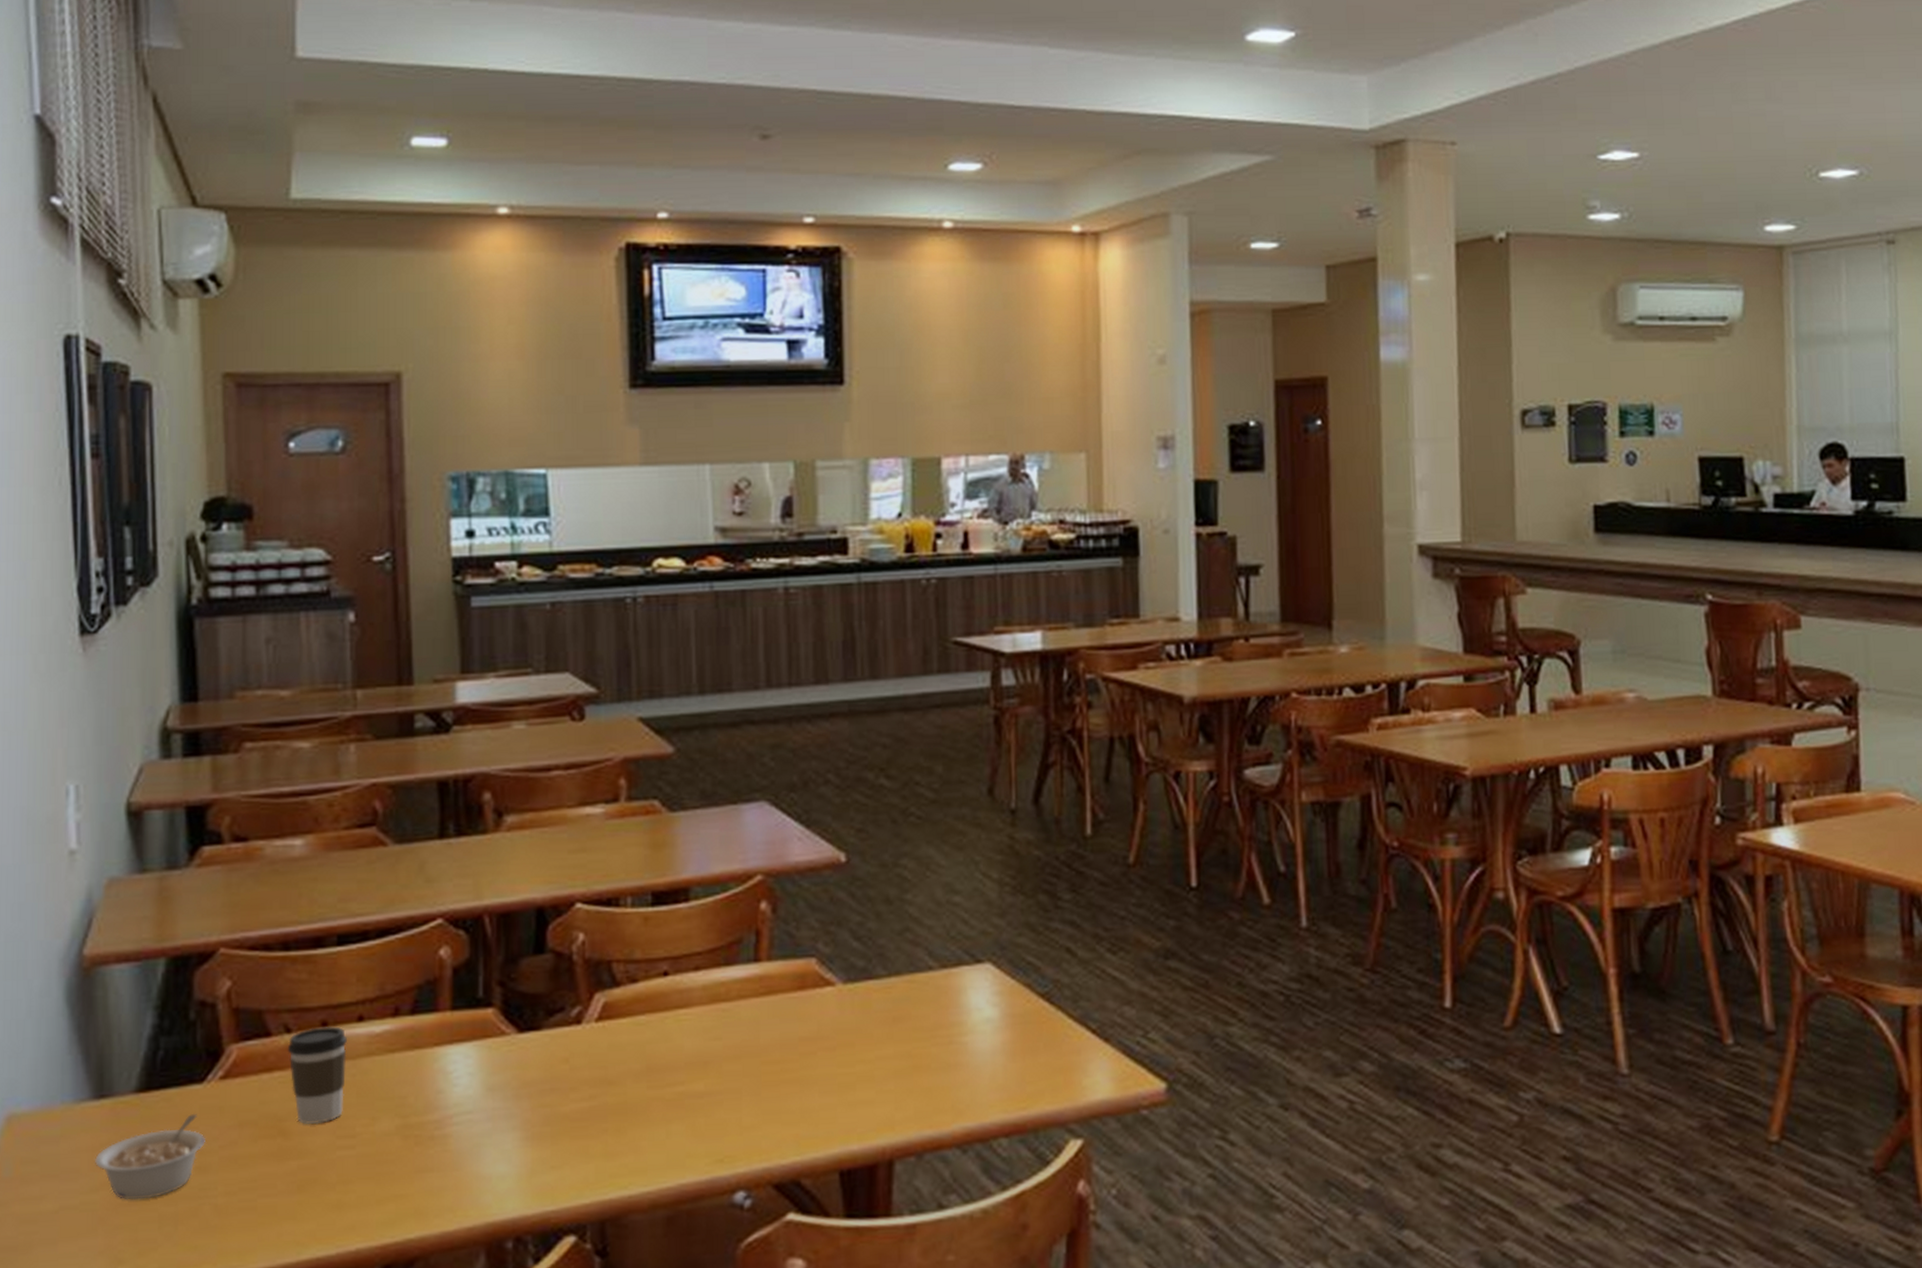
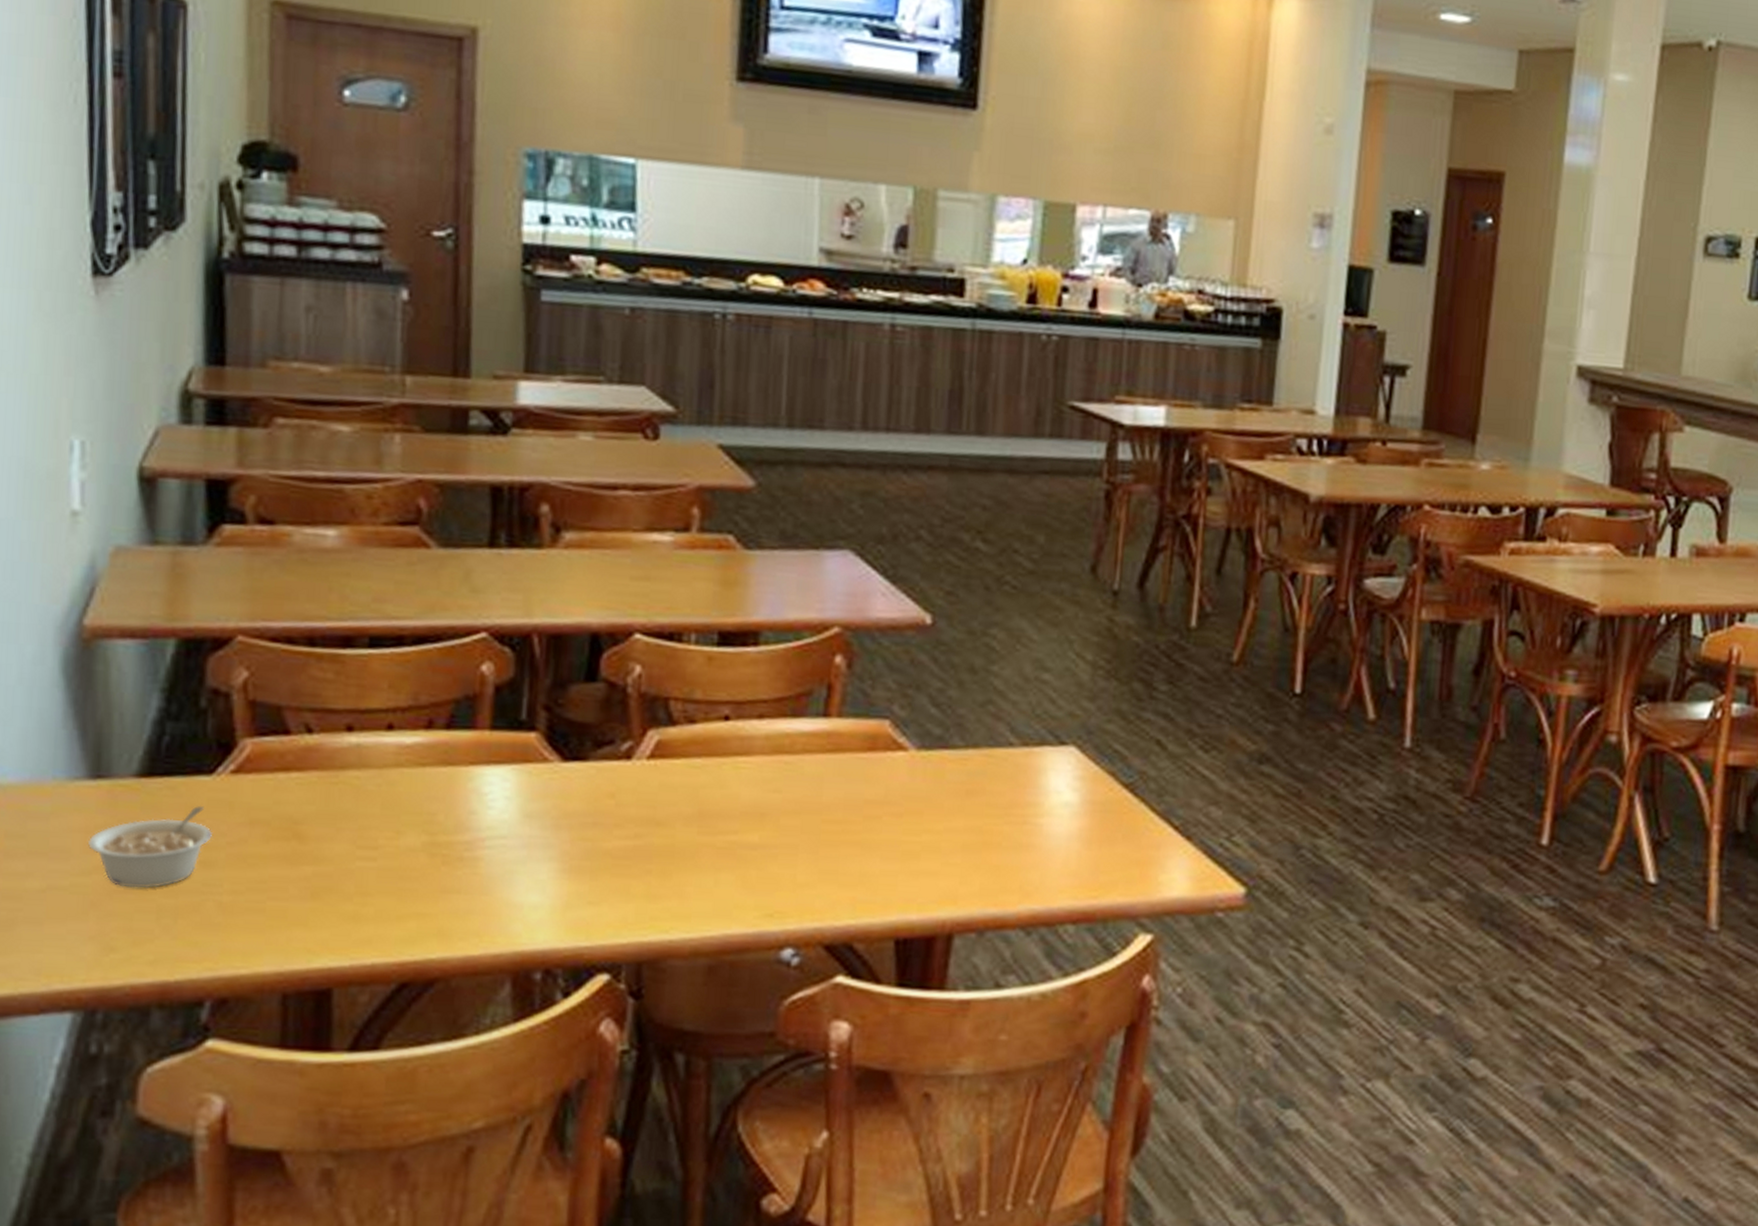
coffee cup: present [287,1025,348,1125] -> none [307,730,375,832]

